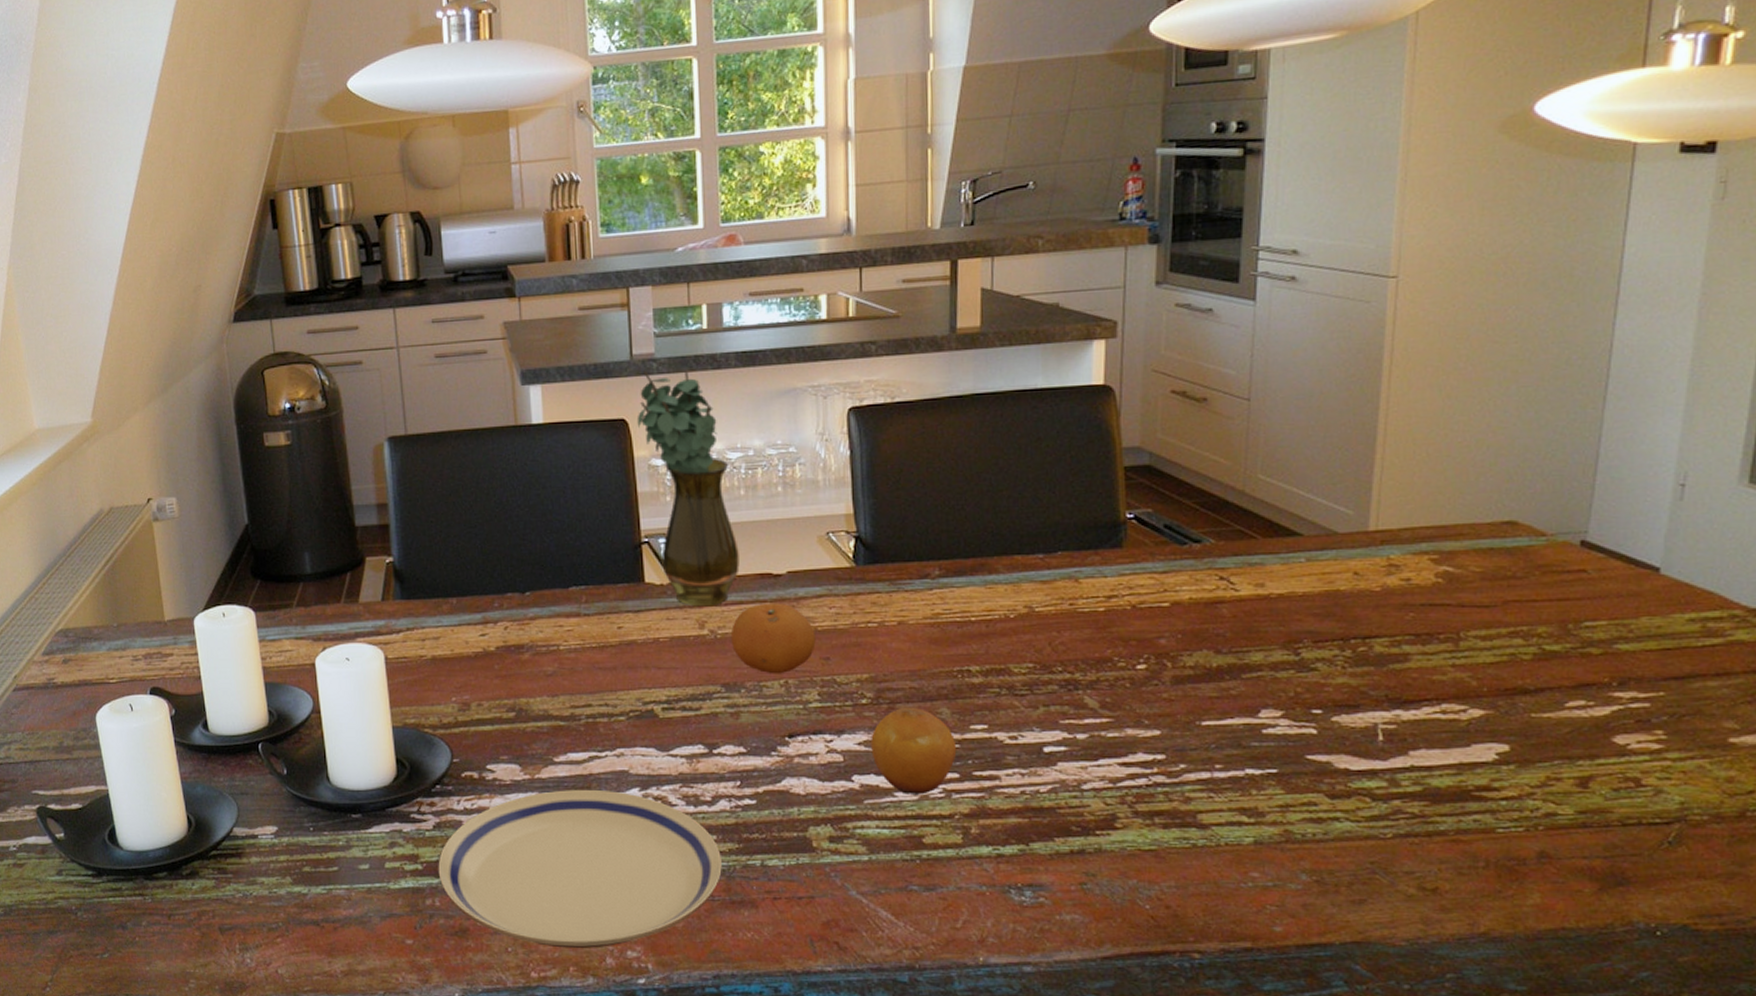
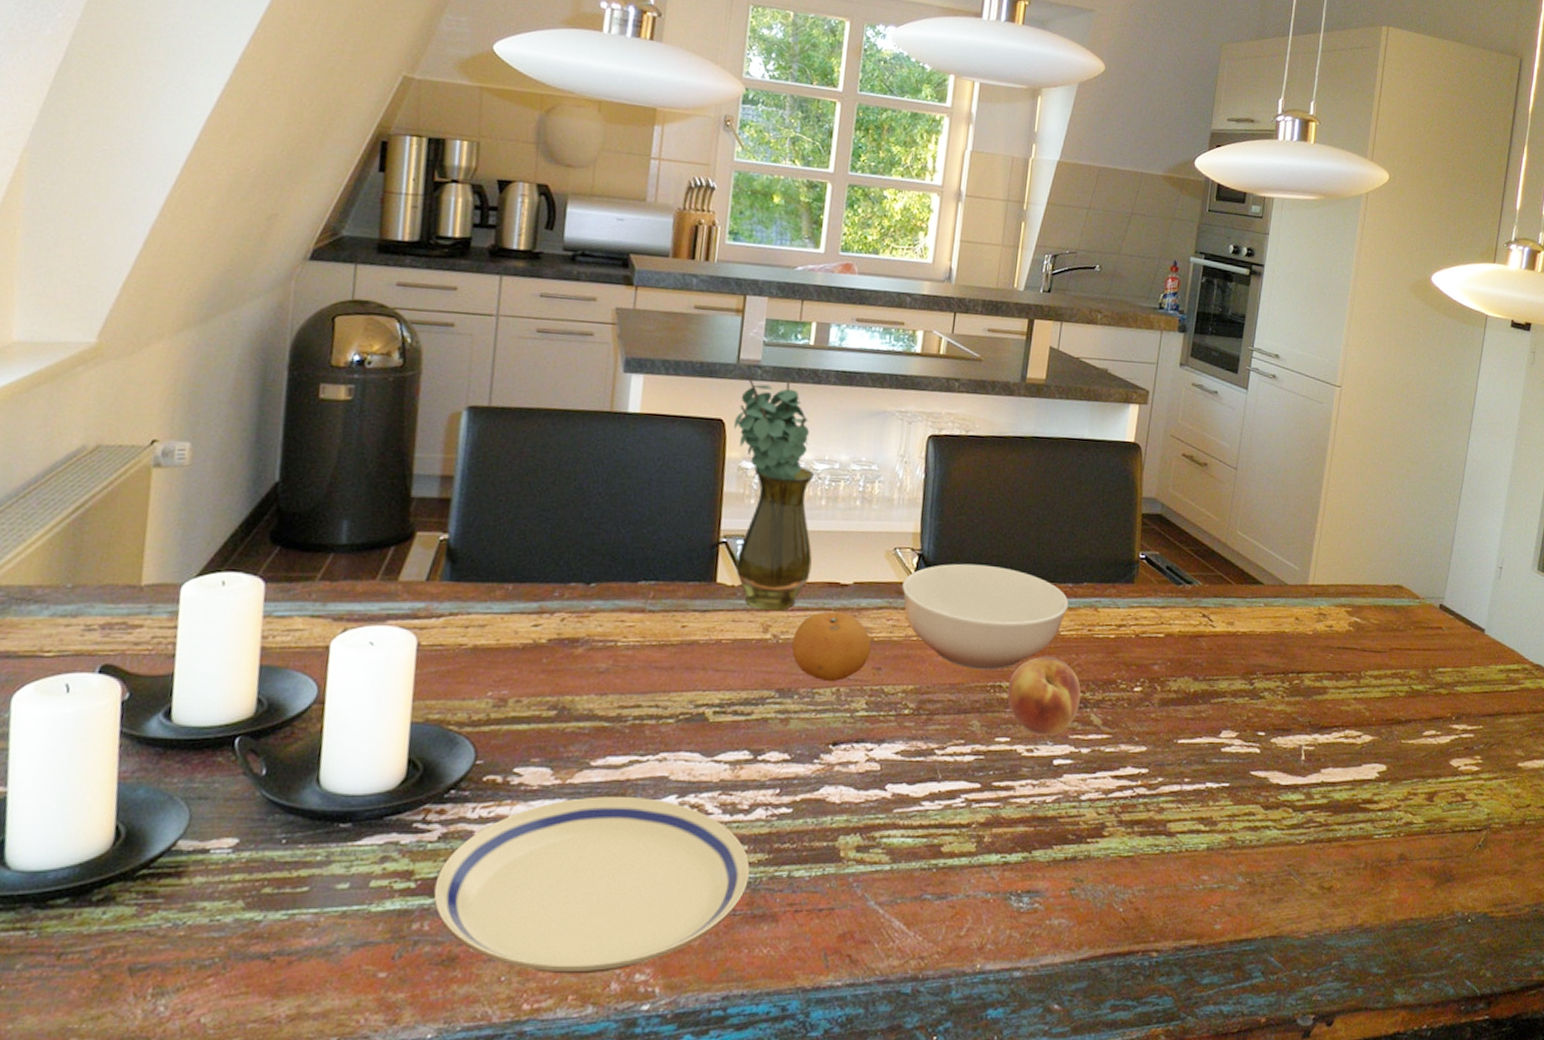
bowl: none [841,541,1041,654] -> present [902,563,1069,670]
fruit: present [871,707,957,795] -> none [906,718,982,804]
fruit: none [978,636,1070,721] -> present [1007,656,1082,735]

